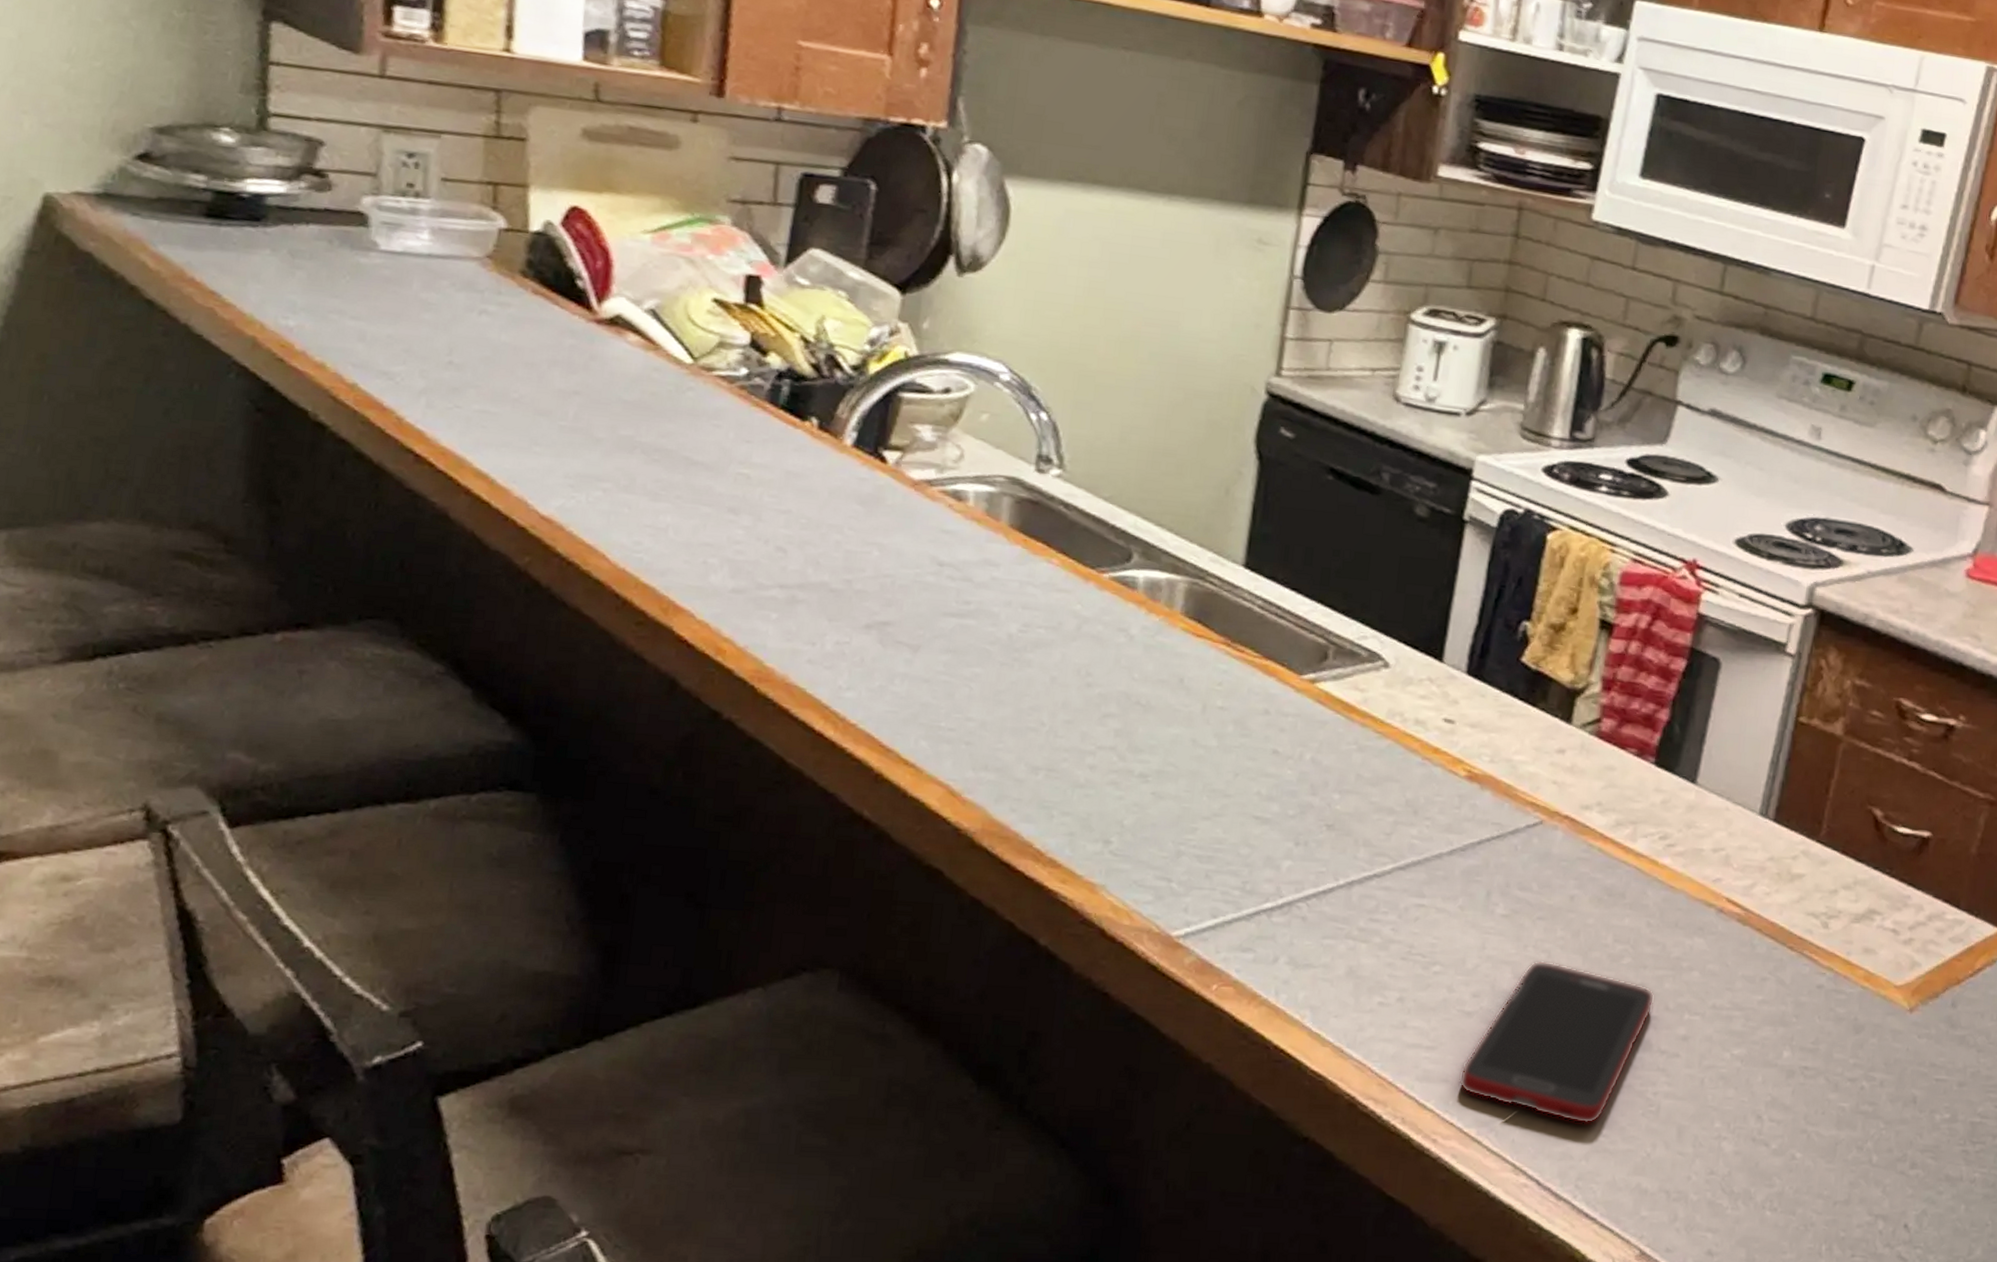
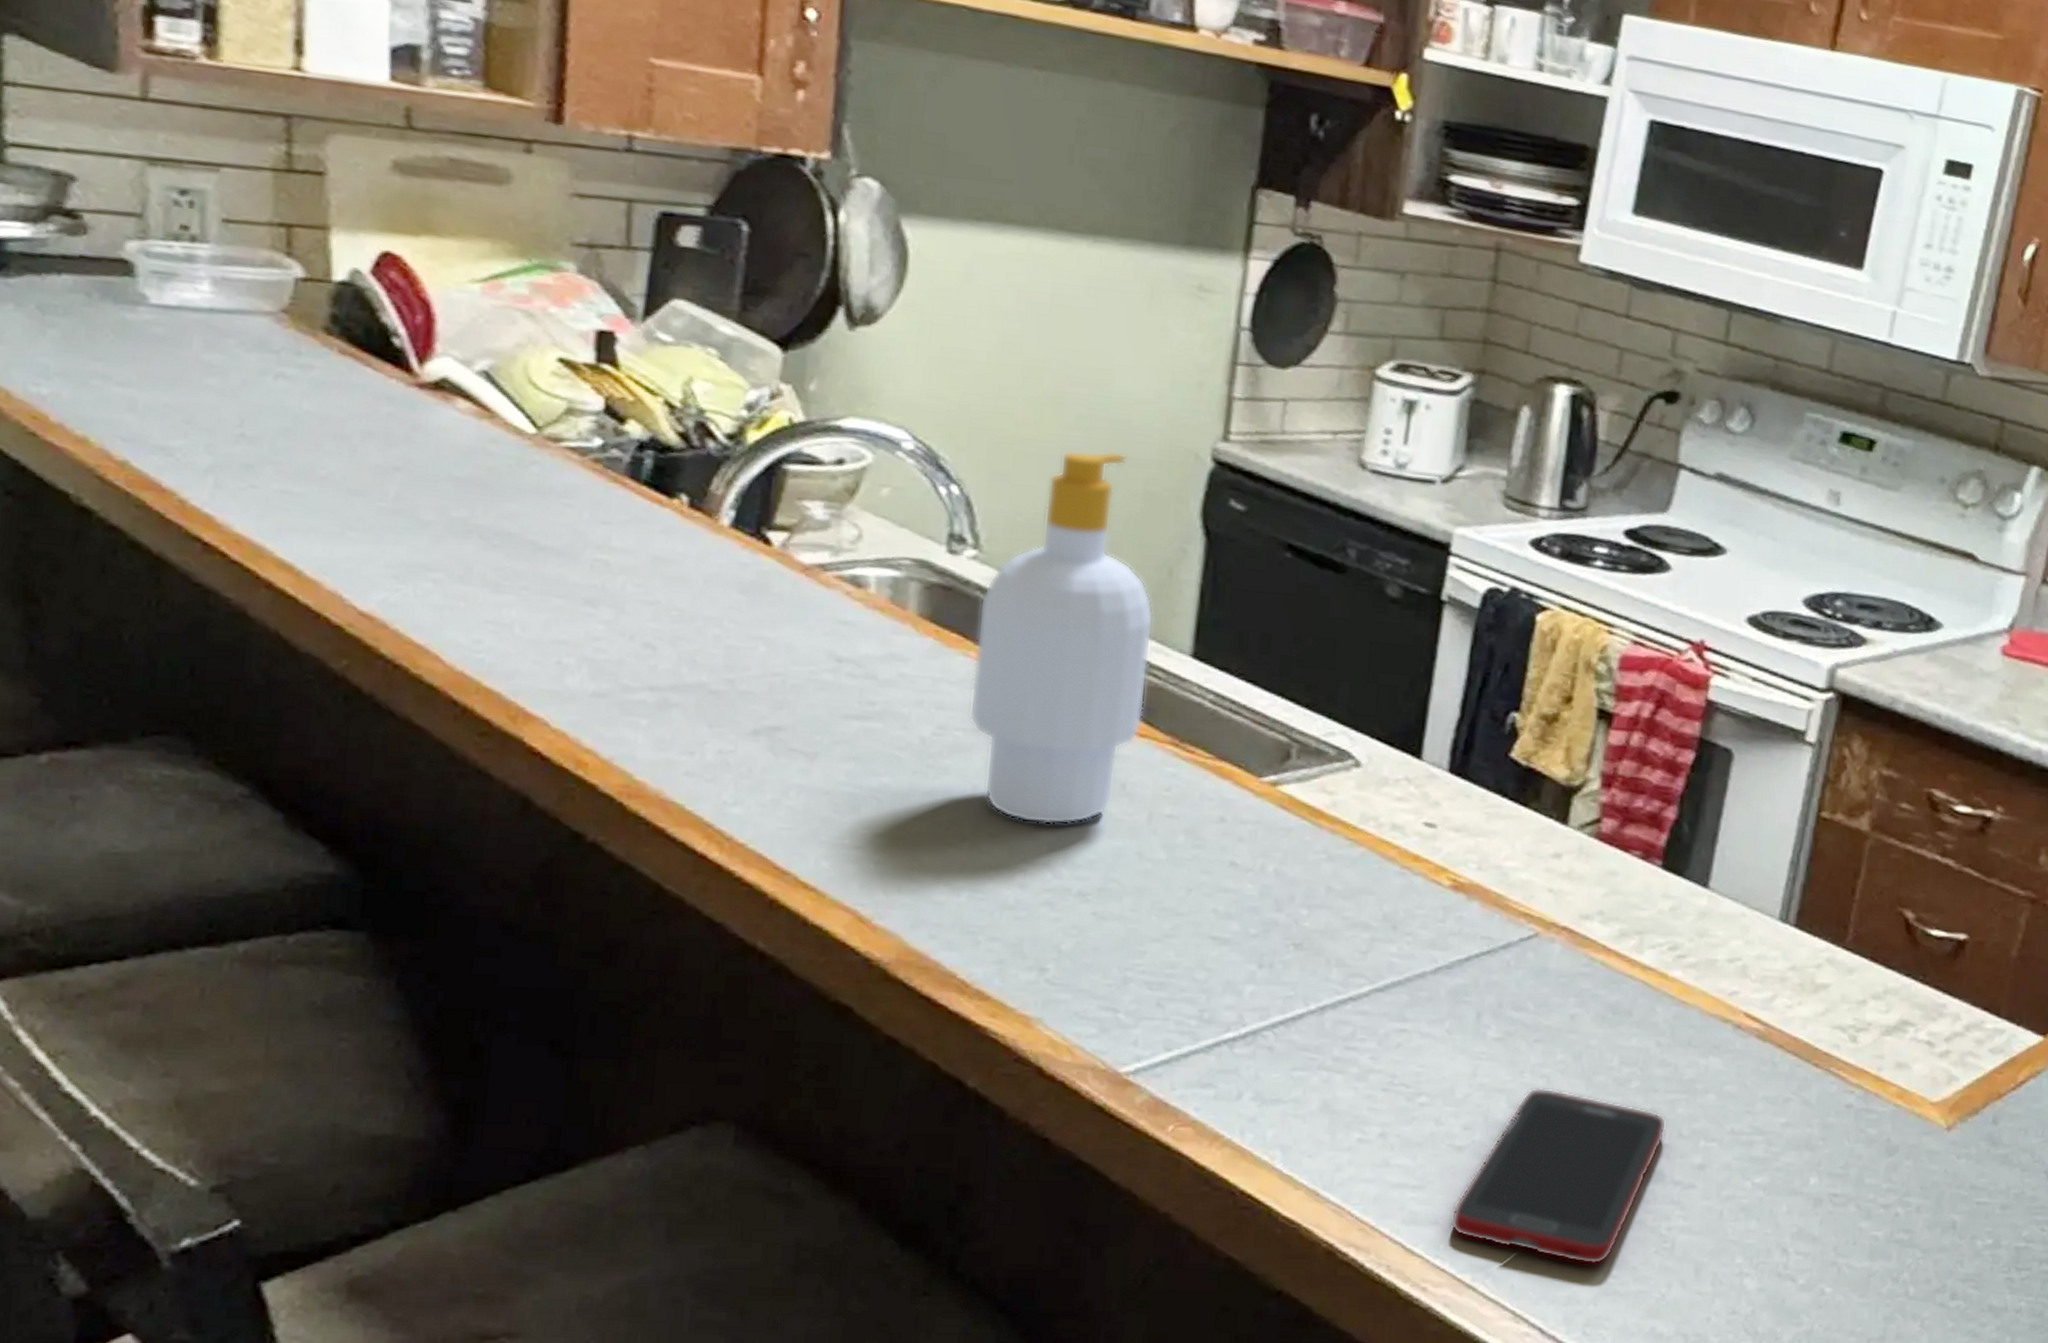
soap bottle: none [1050,382,1212,714] -> present [969,450,1154,825]

